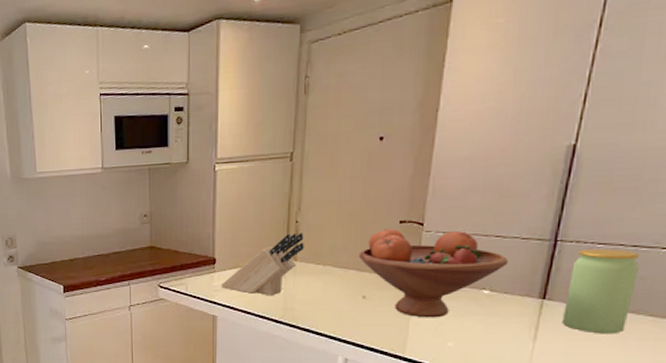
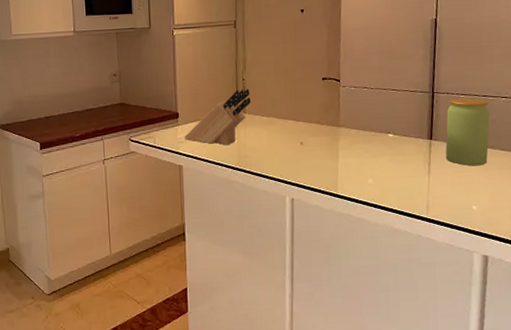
fruit bowl: present [358,228,509,318] -> none [294,84,403,159]

